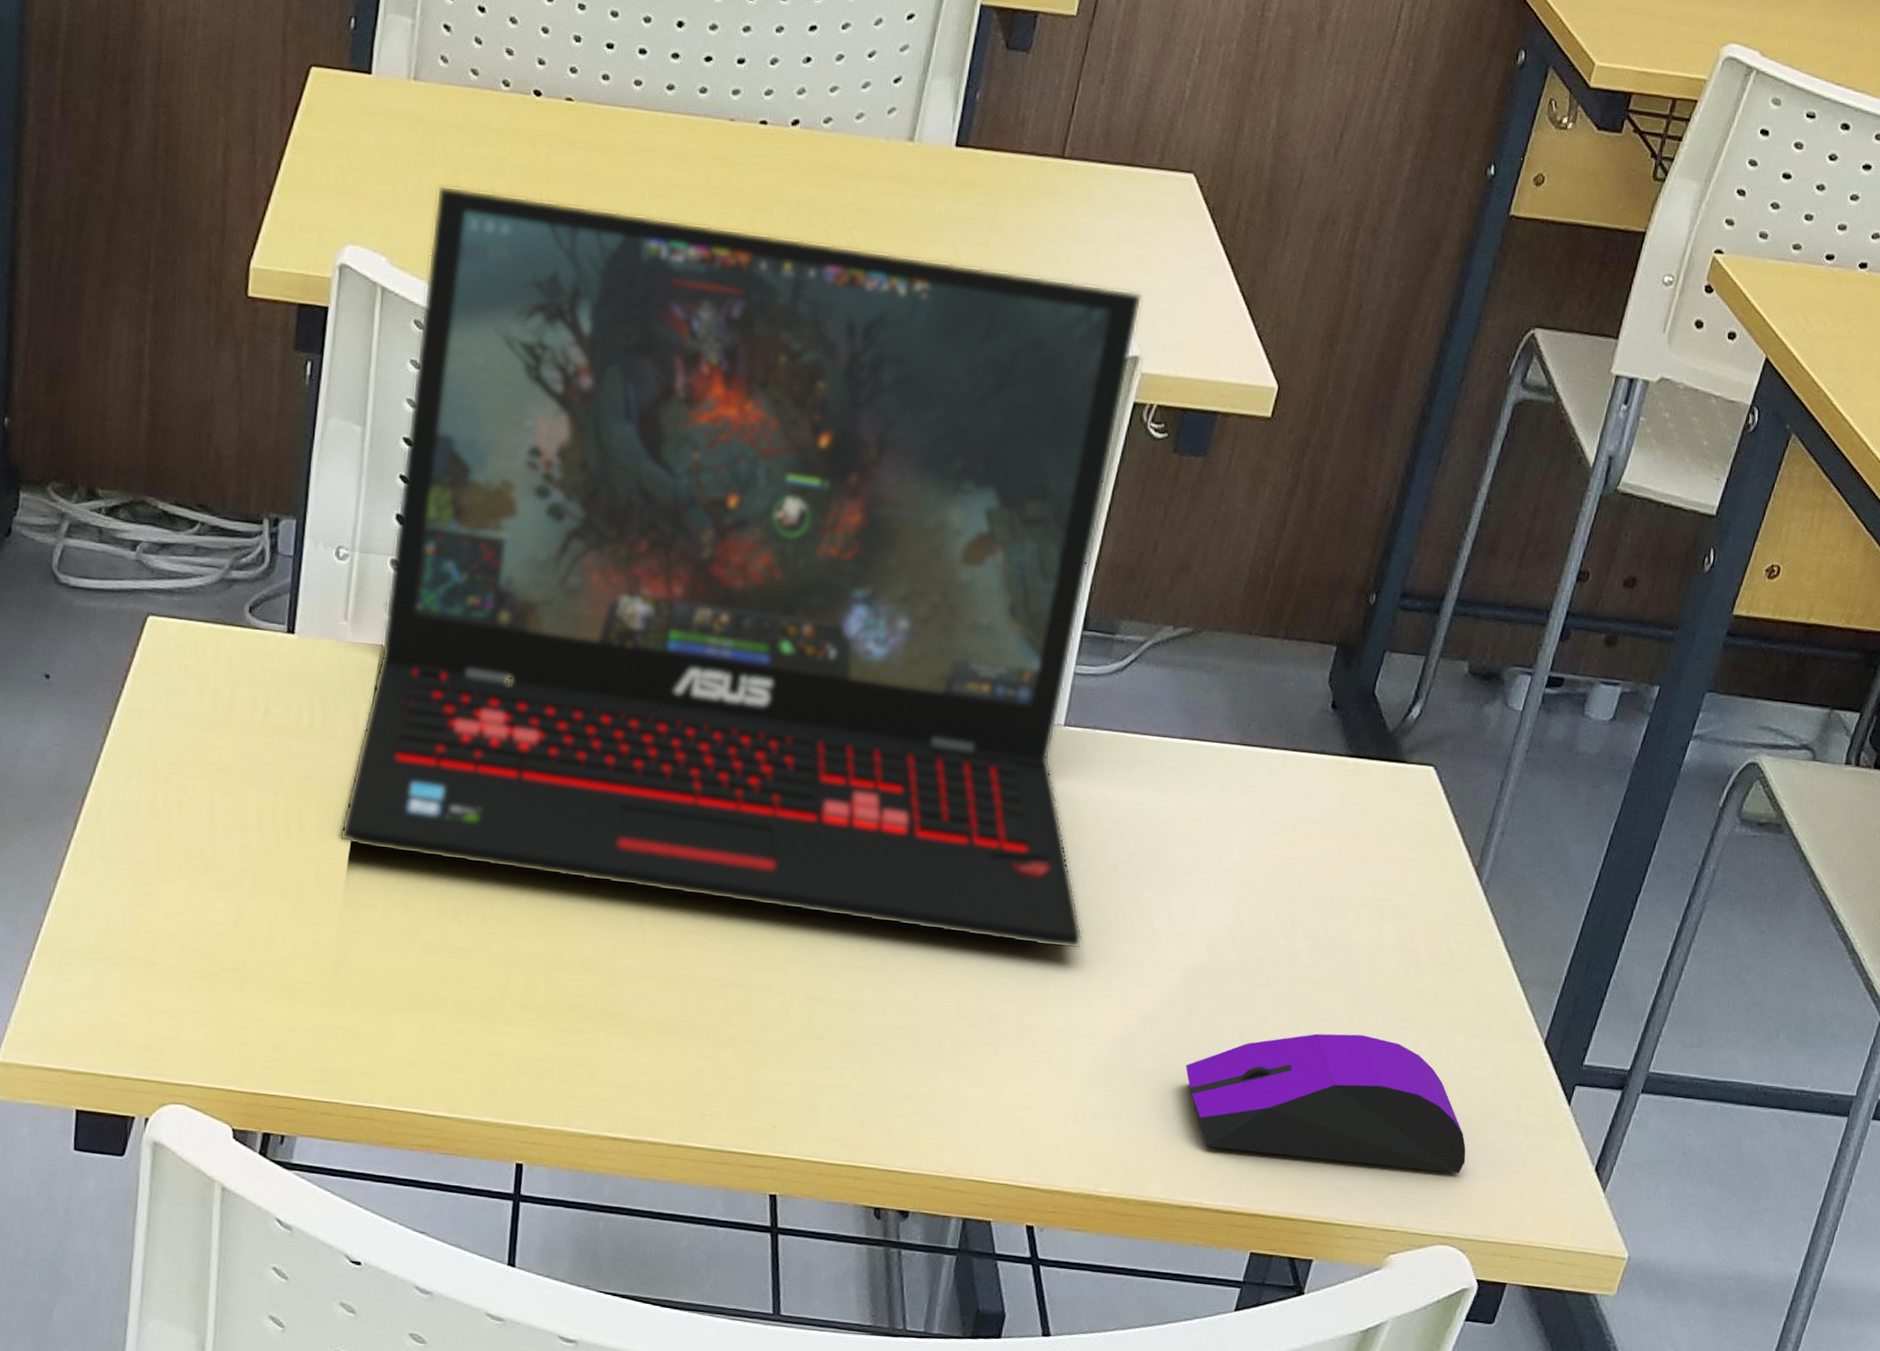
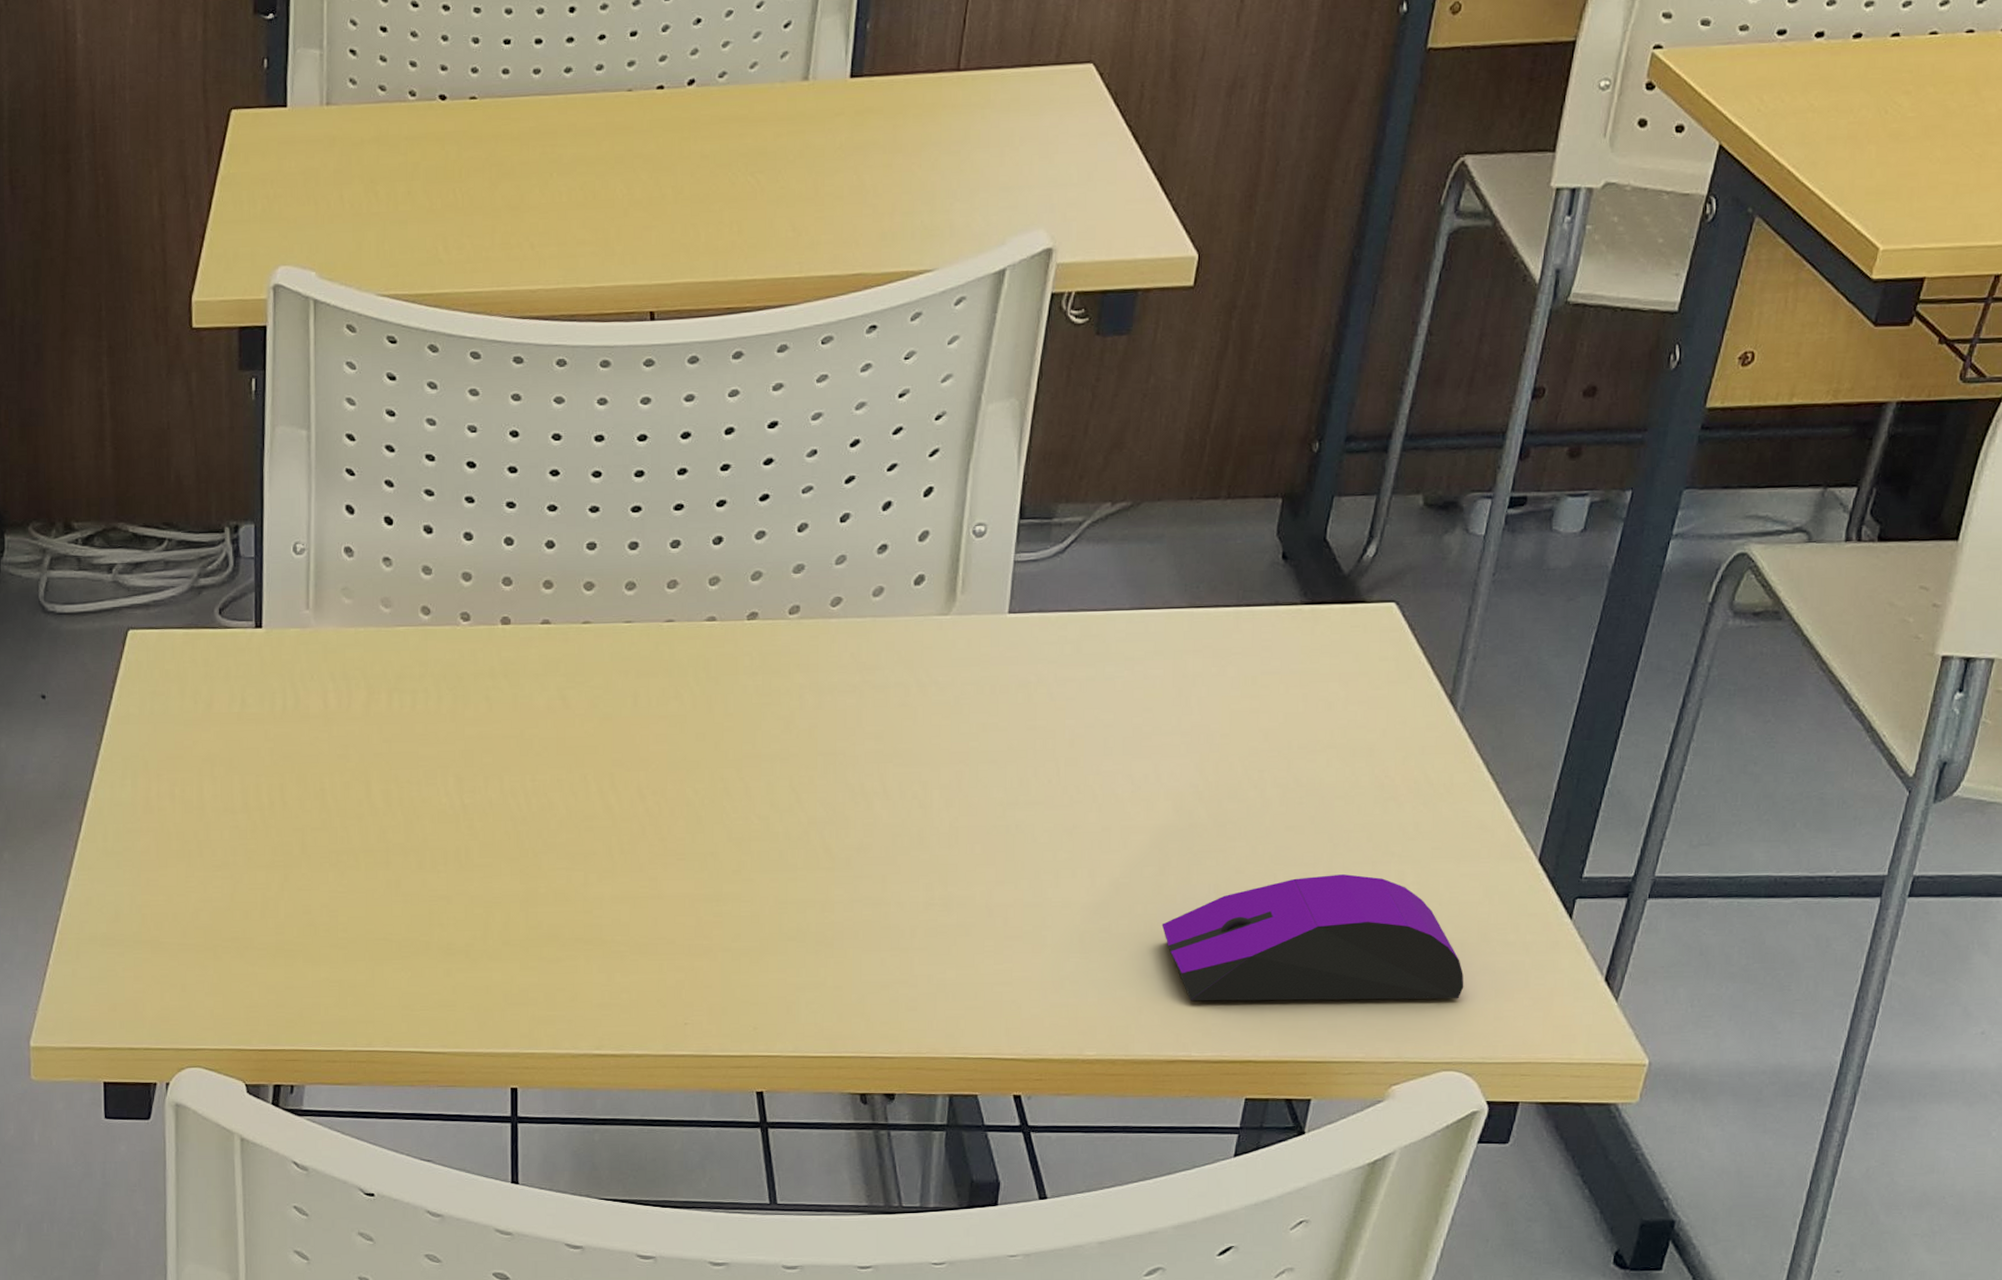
laptop: present [339,185,1143,950] -> none [319,186,1051,827]

